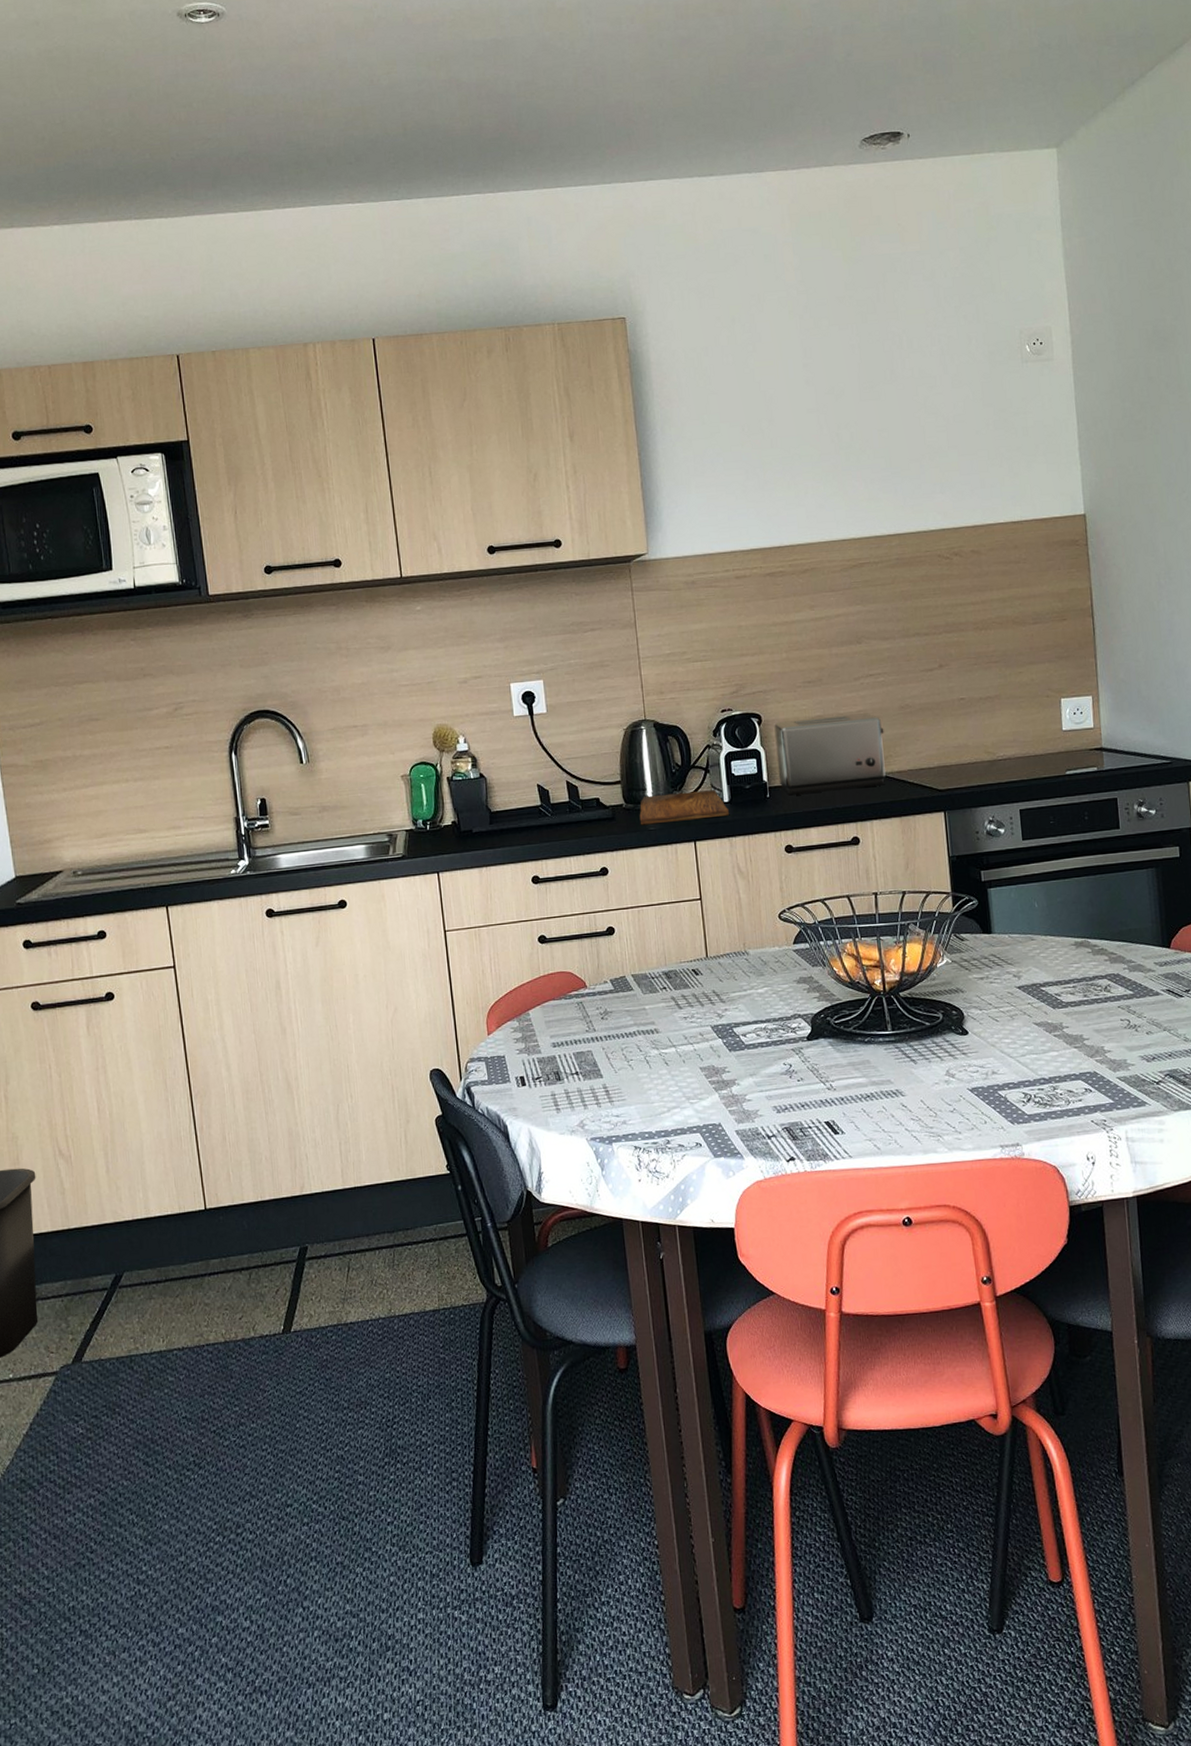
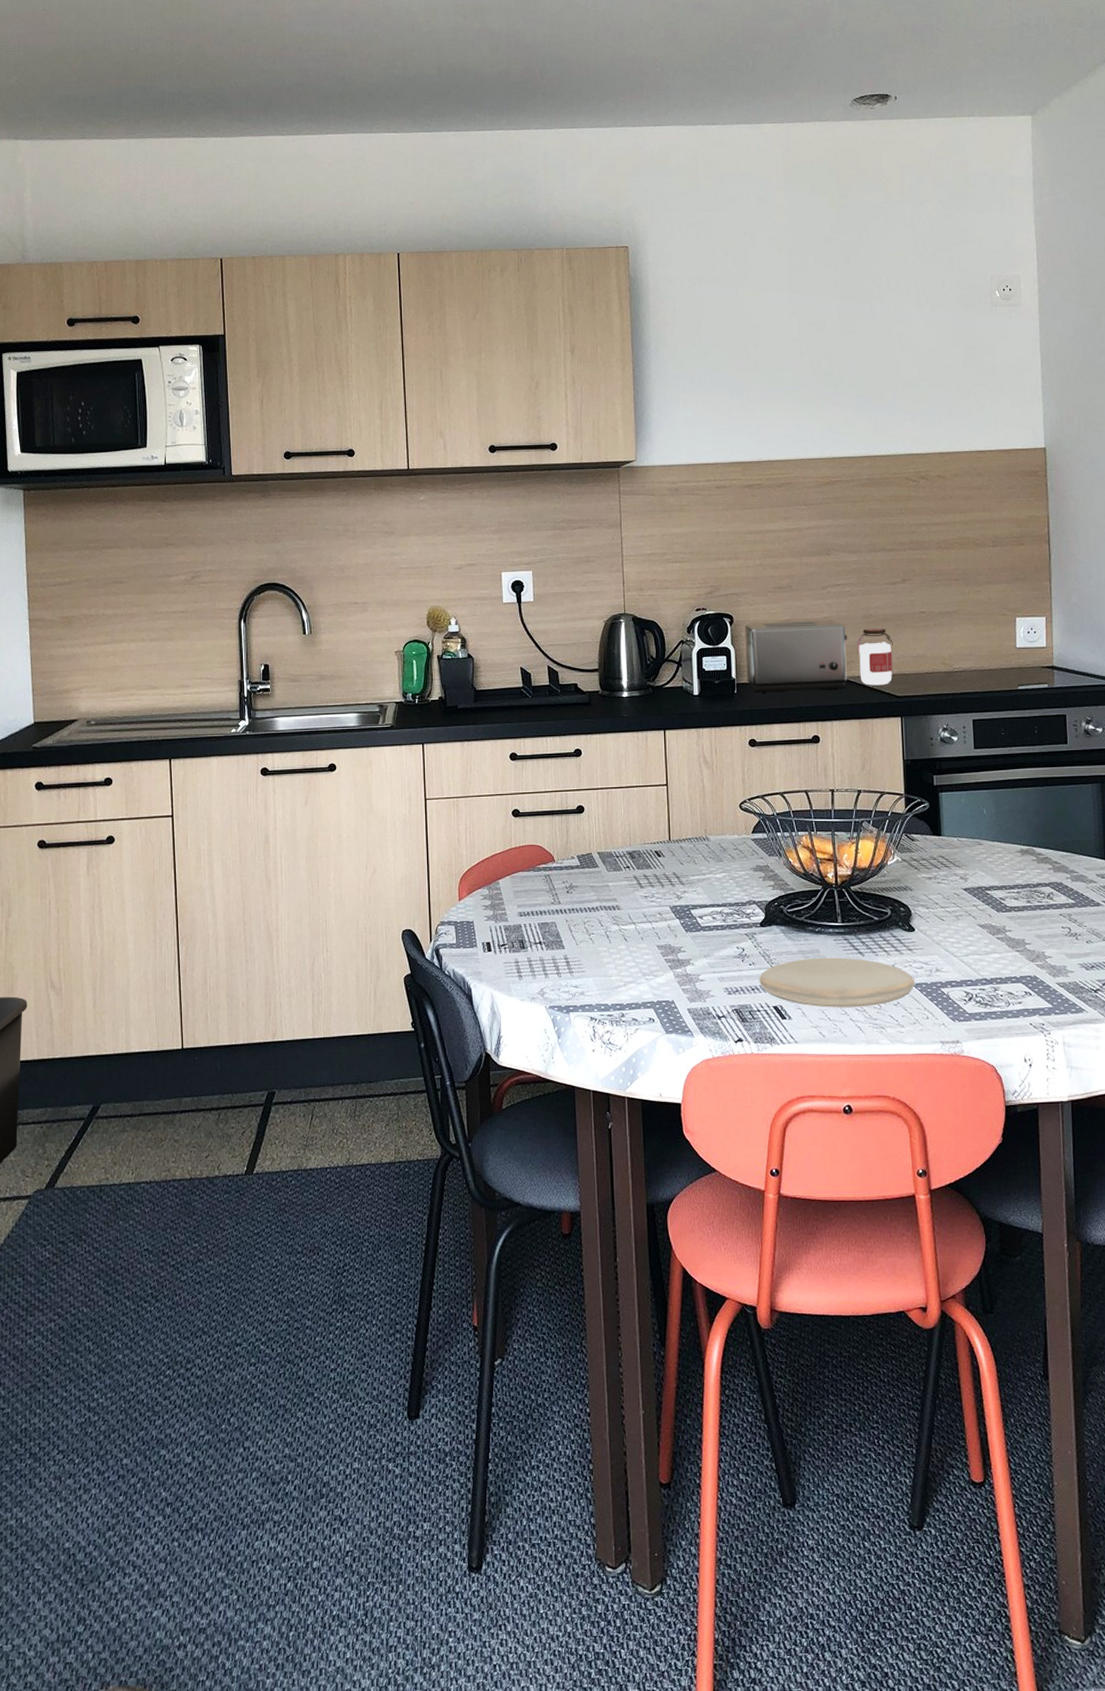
cutting board: present [639,790,730,826] -> none [614,683,699,712]
plate: none [808,1066,971,1120] -> present [759,957,915,1008]
jar: none [894,718,934,781] -> present [857,628,893,686]

